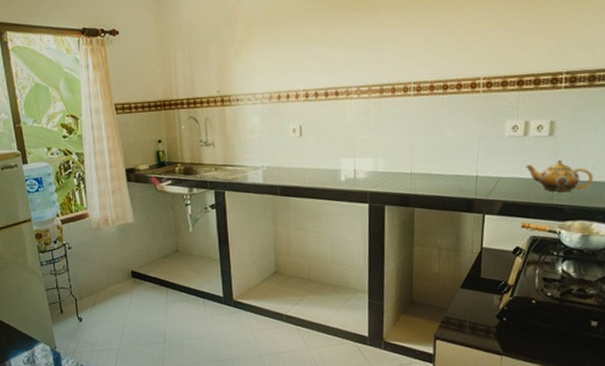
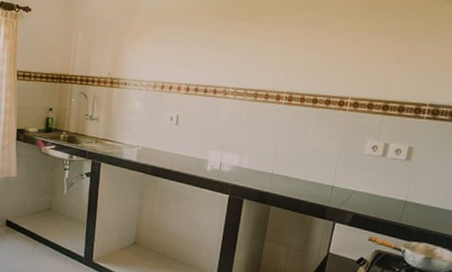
teapot: present [526,160,593,192] -> none [380,184,443,214]

